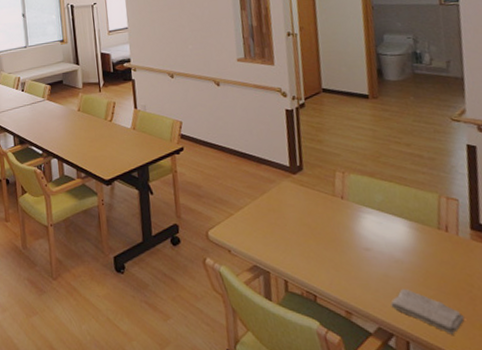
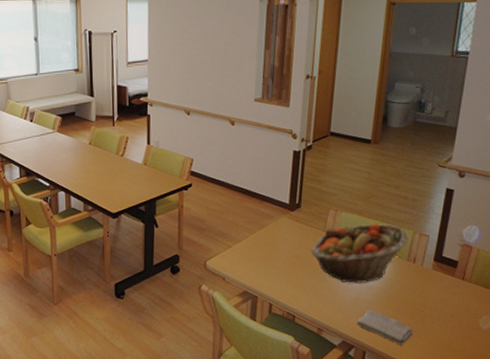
fruit basket: none [322,186,435,256] -> present [311,223,408,283]

